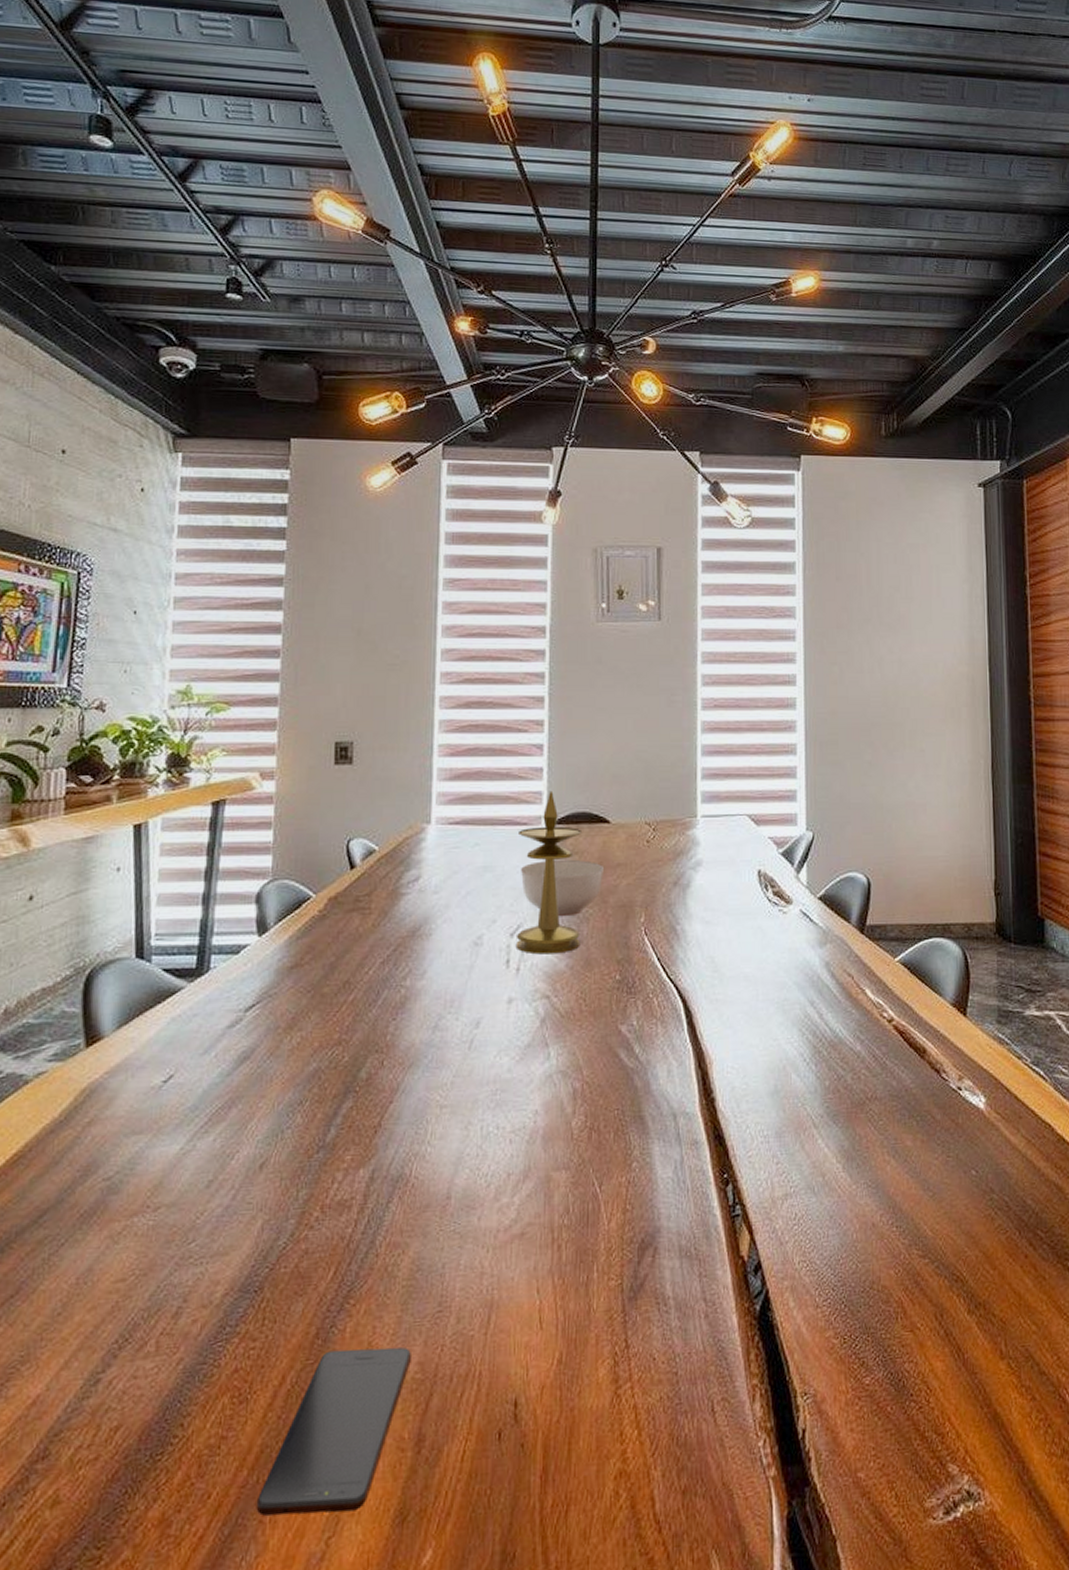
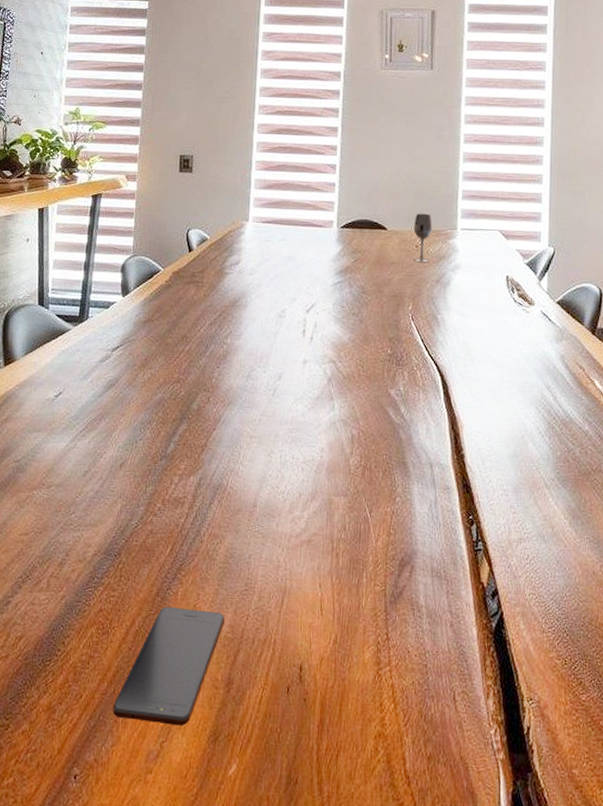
candlestick: present [515,790,583,955] -> none [310,201,365,329]
bowl: present [521,859,605,917] -> none [316,255,382,301]
wine glass: none [643,799,666,862] -> present [413,213,432,263]

